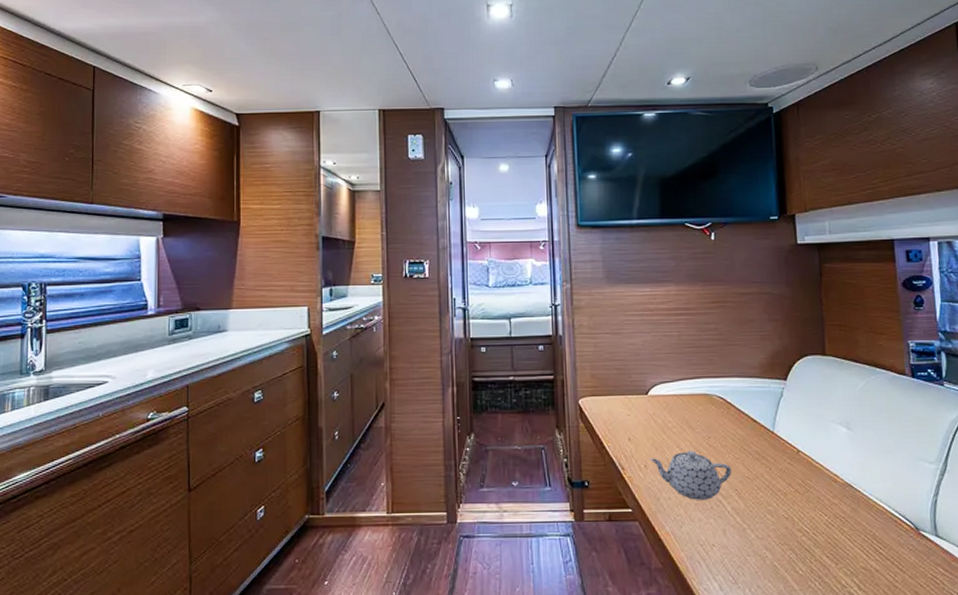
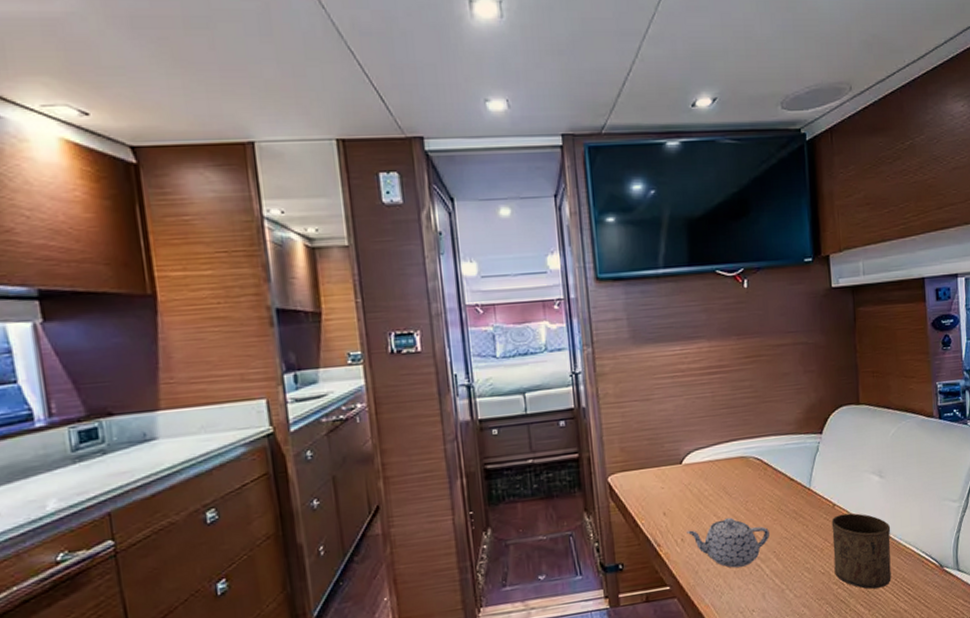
cup: none [795,461,861,543] -> present [831,513,891,589]

